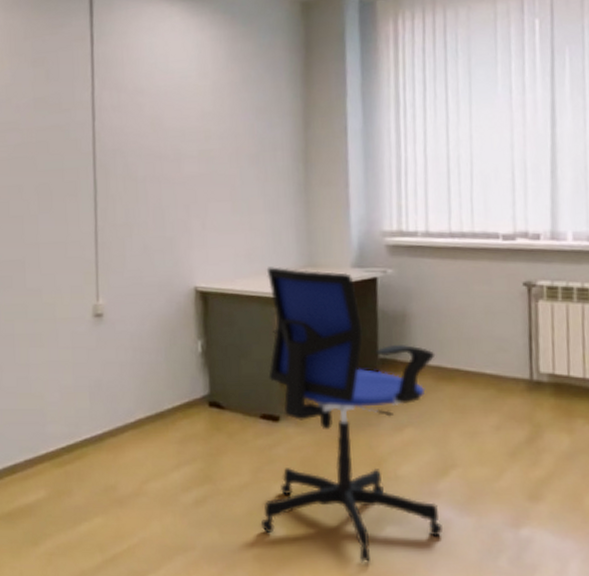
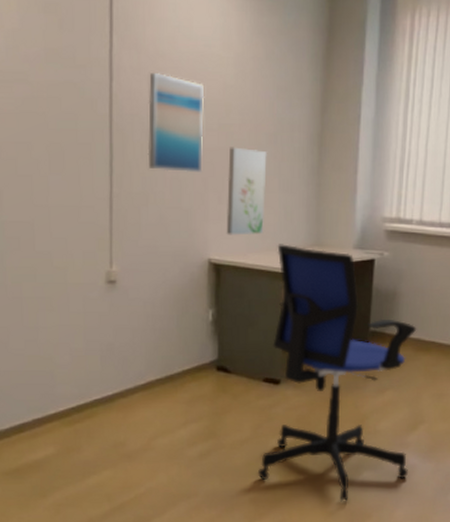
wall art: none [129,108,185,202] -> present [147,73,205,173]
wall art: none [210,171,252,261] -> present [226,147,267,235]

